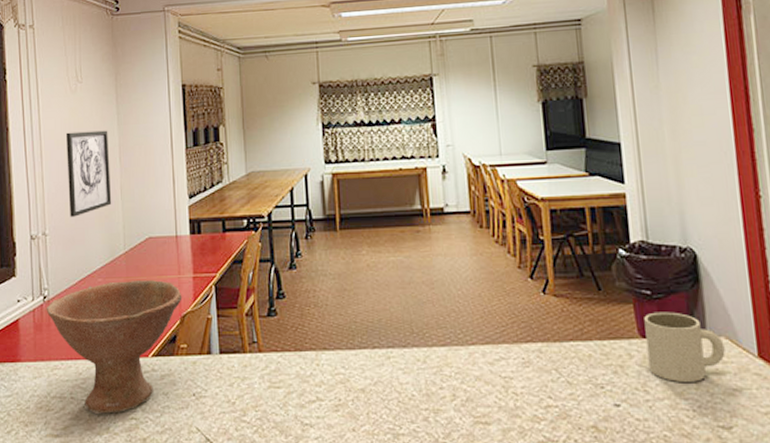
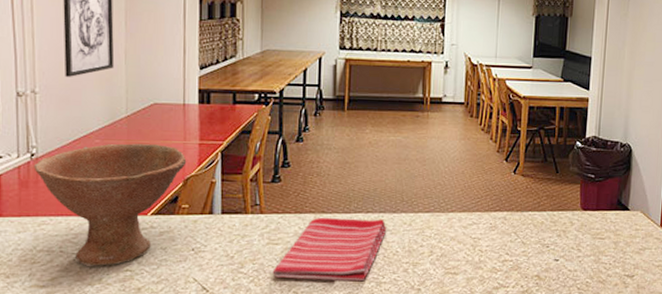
dish towel: none [276,354,398,433] -> present [272,217,387,282]
mug: present [644,312,725,382] -> none [584,191,639,243]

